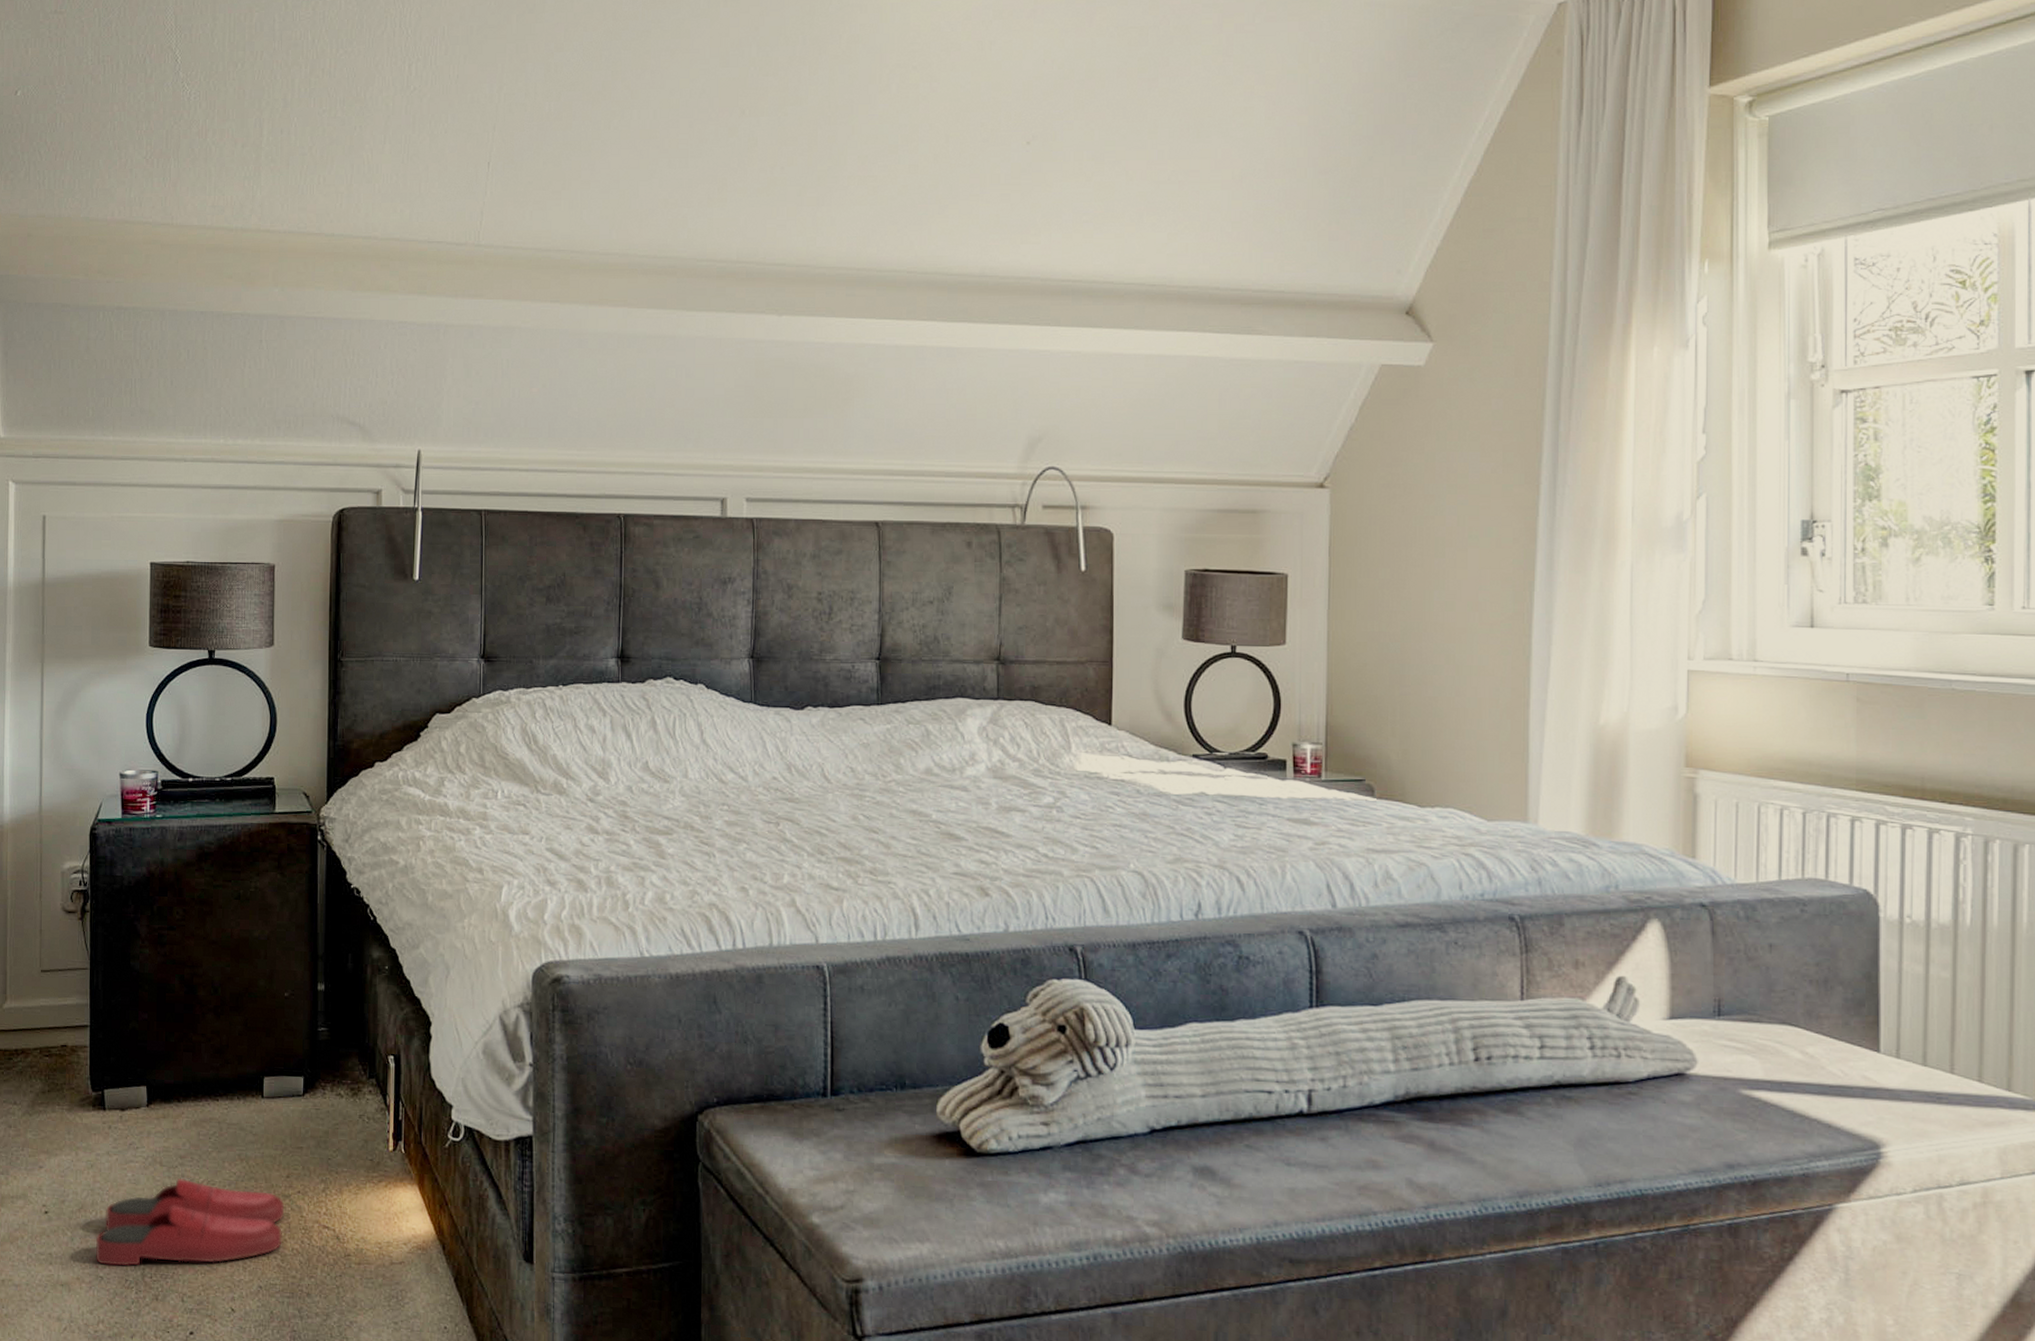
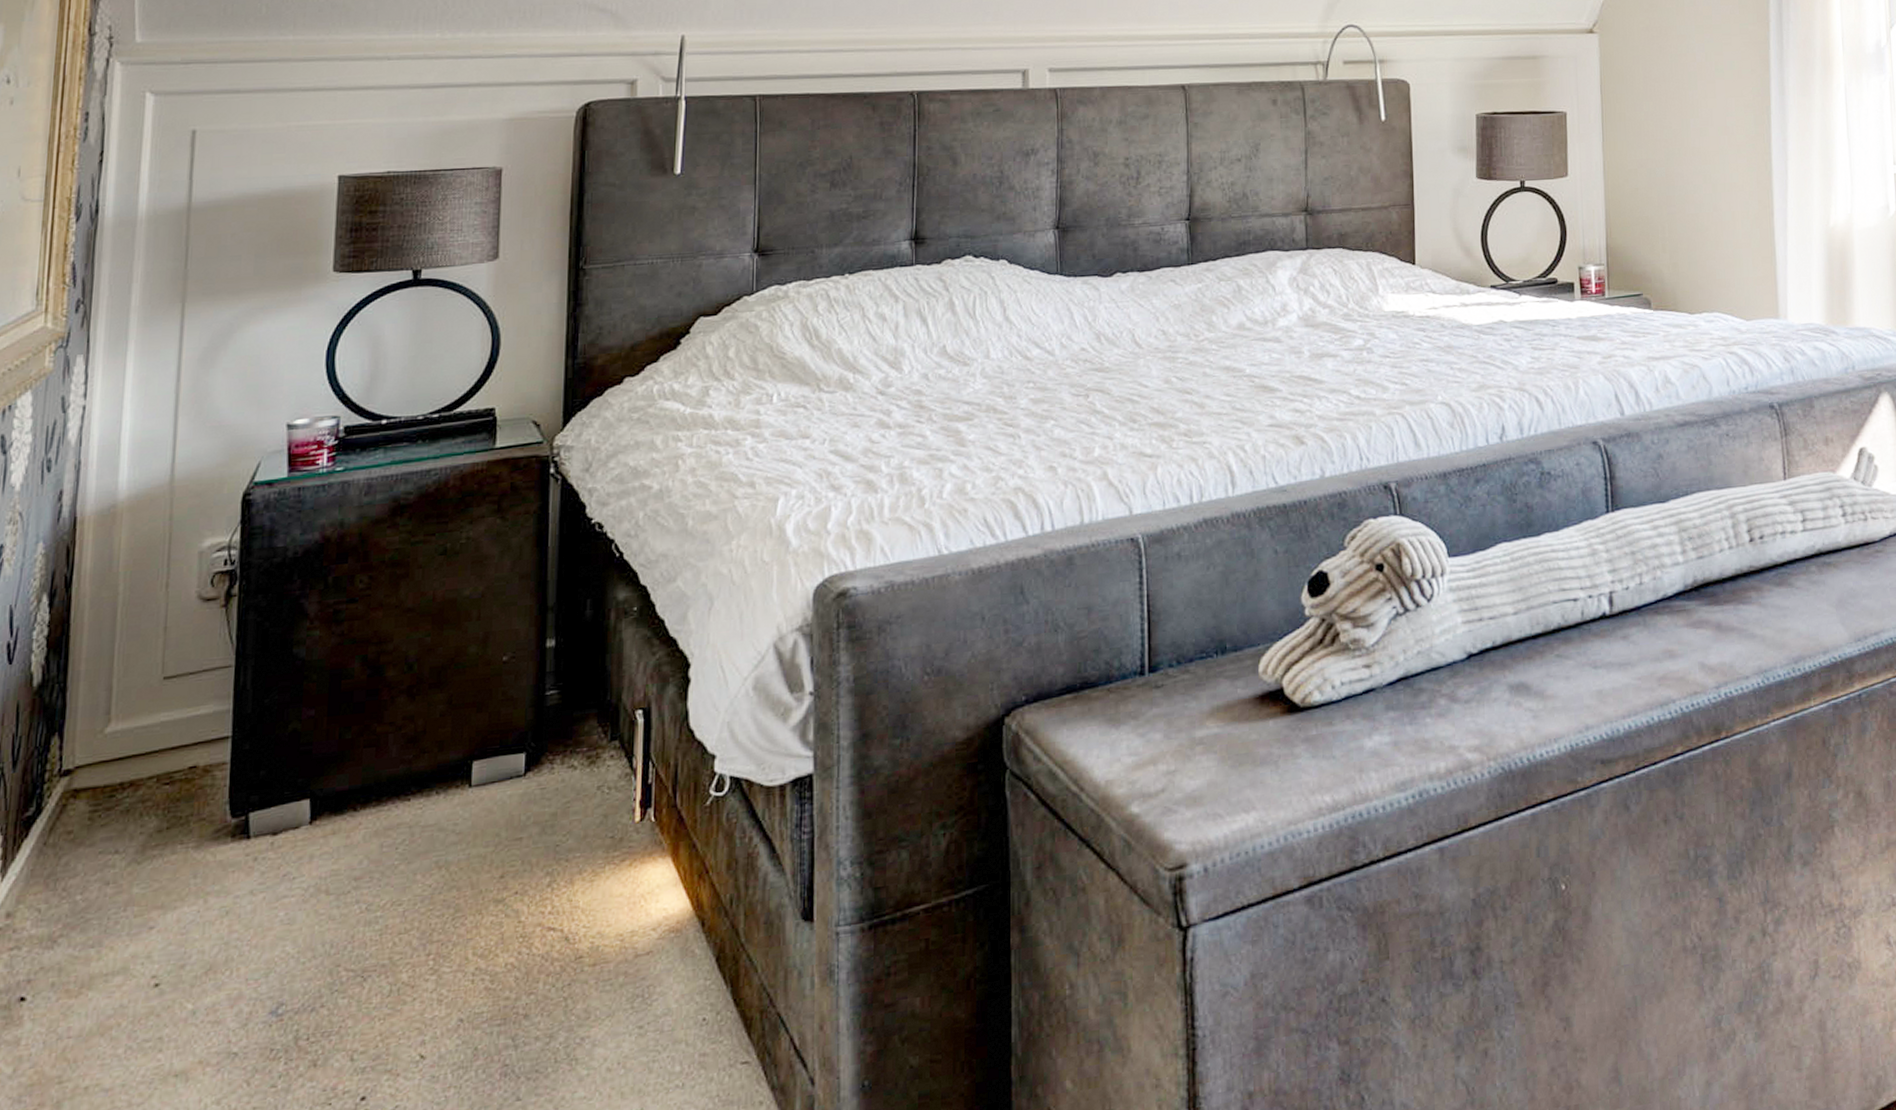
slippers: present [95,1178,285,1267] -> none [227,900,497,1037]

